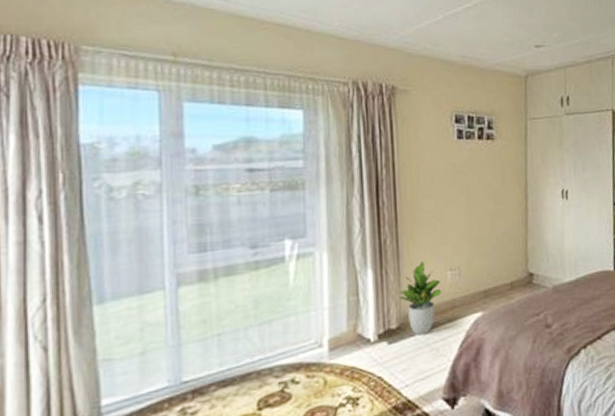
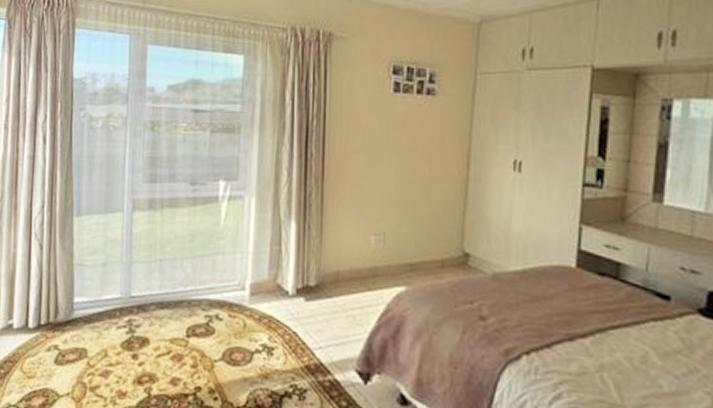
potted plant: present [398,261,442,336] -> none [319,221,364,299]

